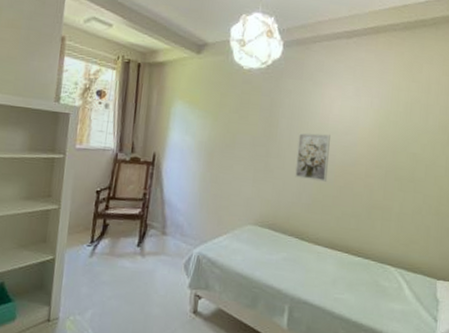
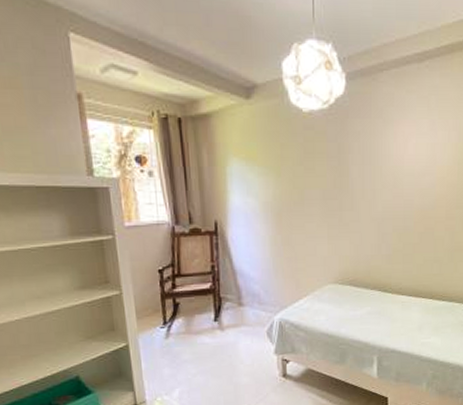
wall art: present [295,132,330,182] -> none [371,178,407,230]

